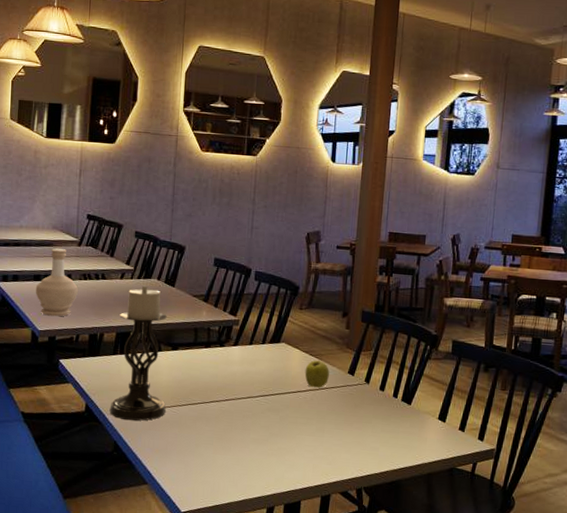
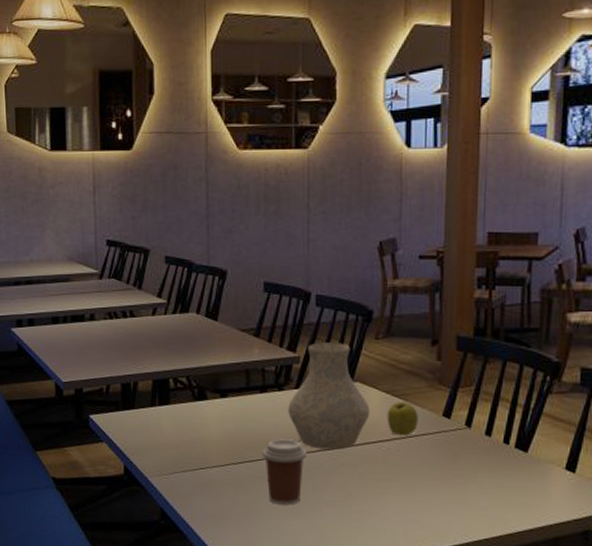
bottle: present [35,248,78,317] -> none [54,284,104,365]
candle holder: present [109,285,167,421] -> none [152,321,218,484]
coffee cup: none [203,386,239,442] -> present [262,438,306,505]
vase: none [226,309,293,397] -> present [288,342,370,450]

